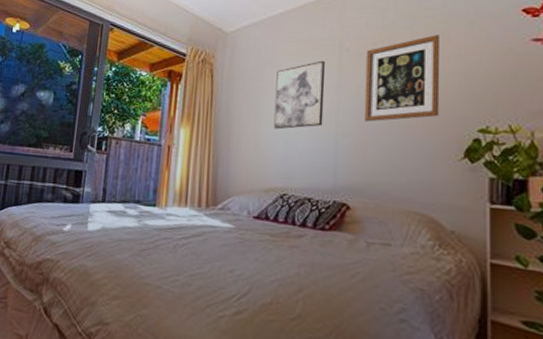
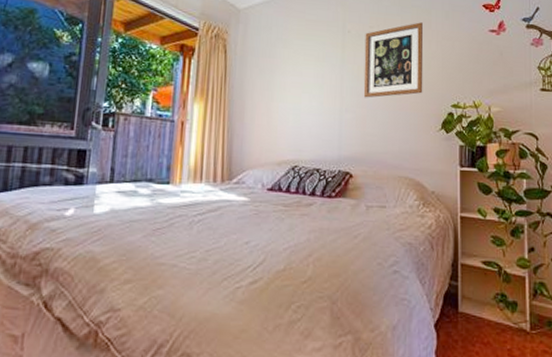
wall art: present [273,60,326,130] -> none [285,40,331,105]

